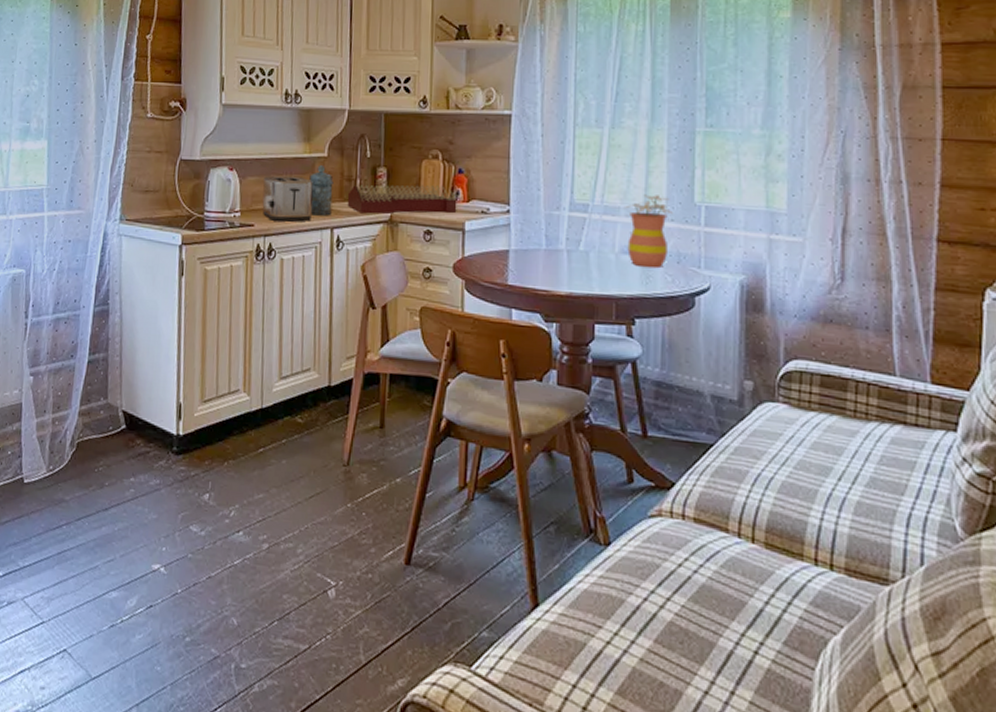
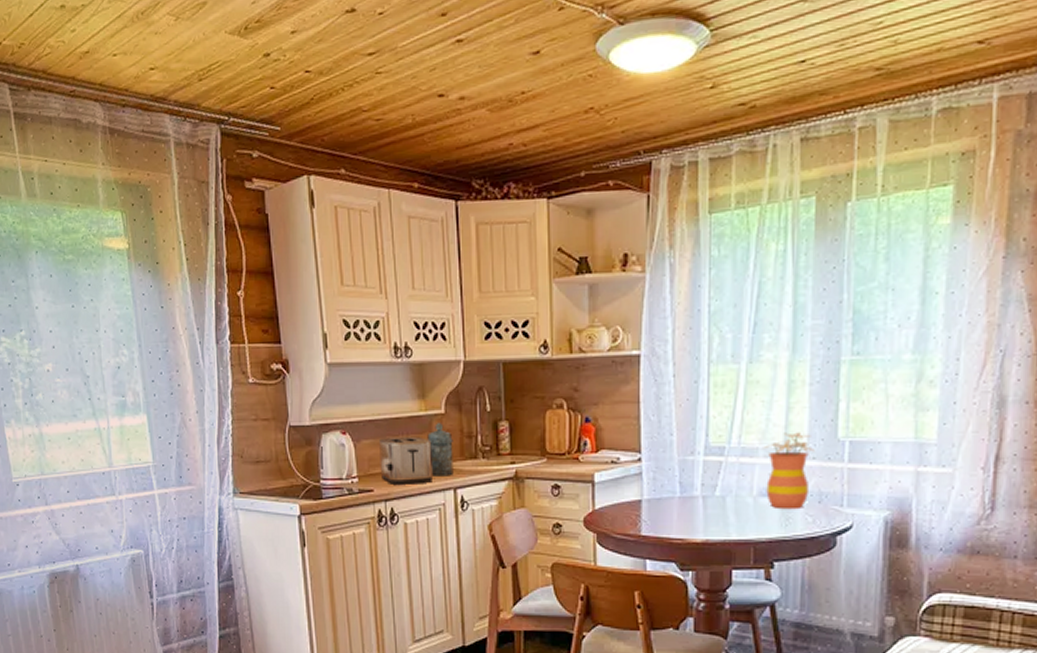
dish rack: present [347,185,457,215] -> none [469,437,585,471]

